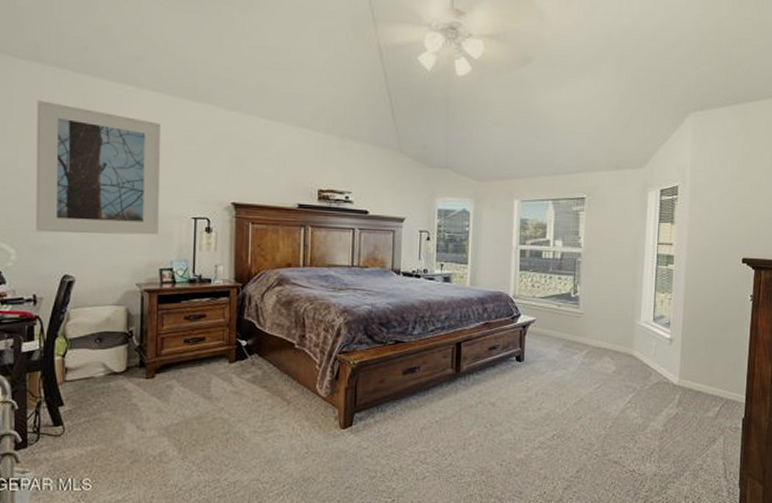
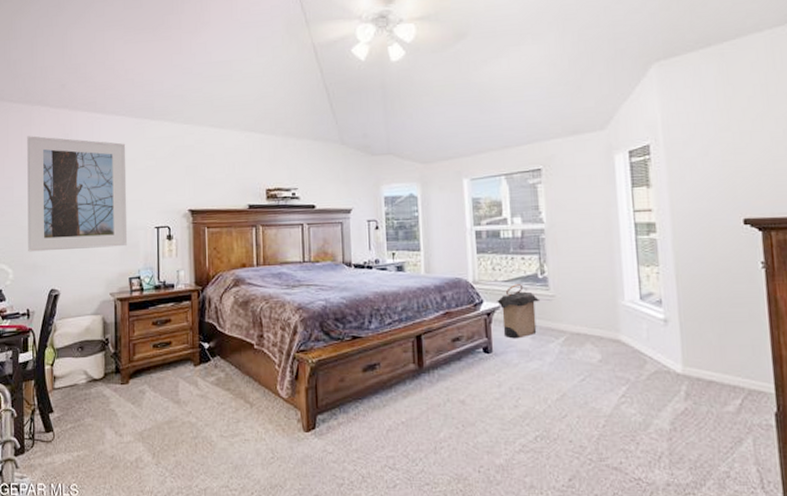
laundry hamper: none [533,301,571,350] -> present [497,284,541,339]

